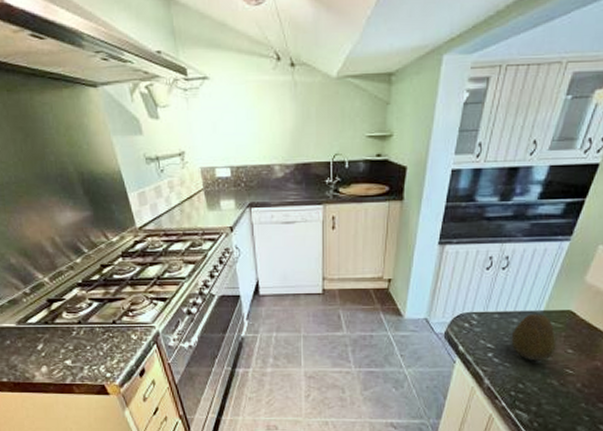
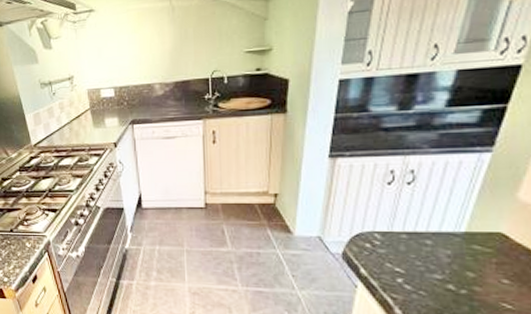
fruit: present [511,313,557,361] -> none [425,234,486,291]

